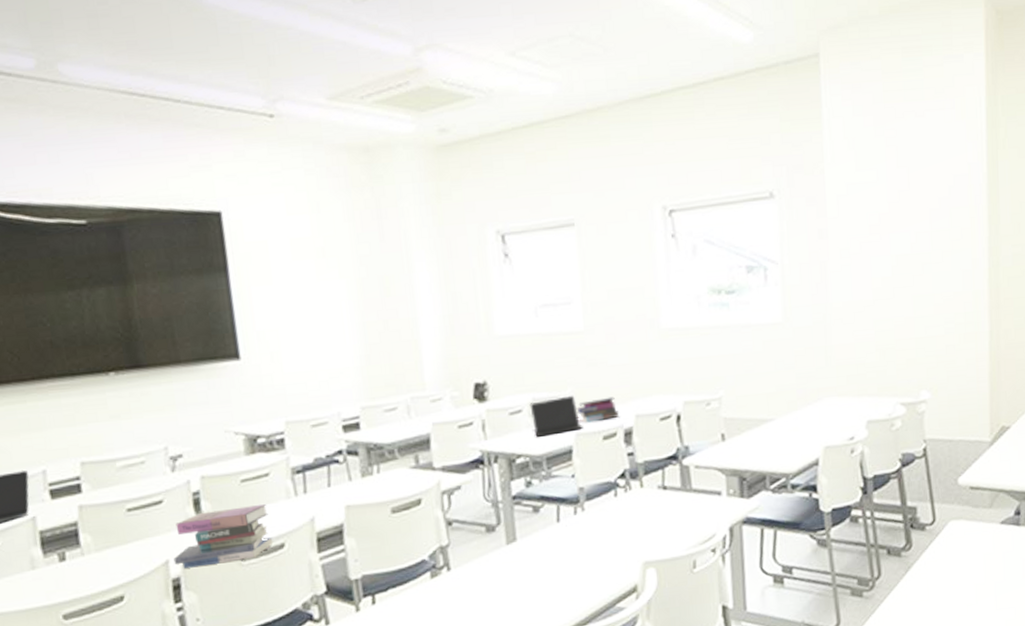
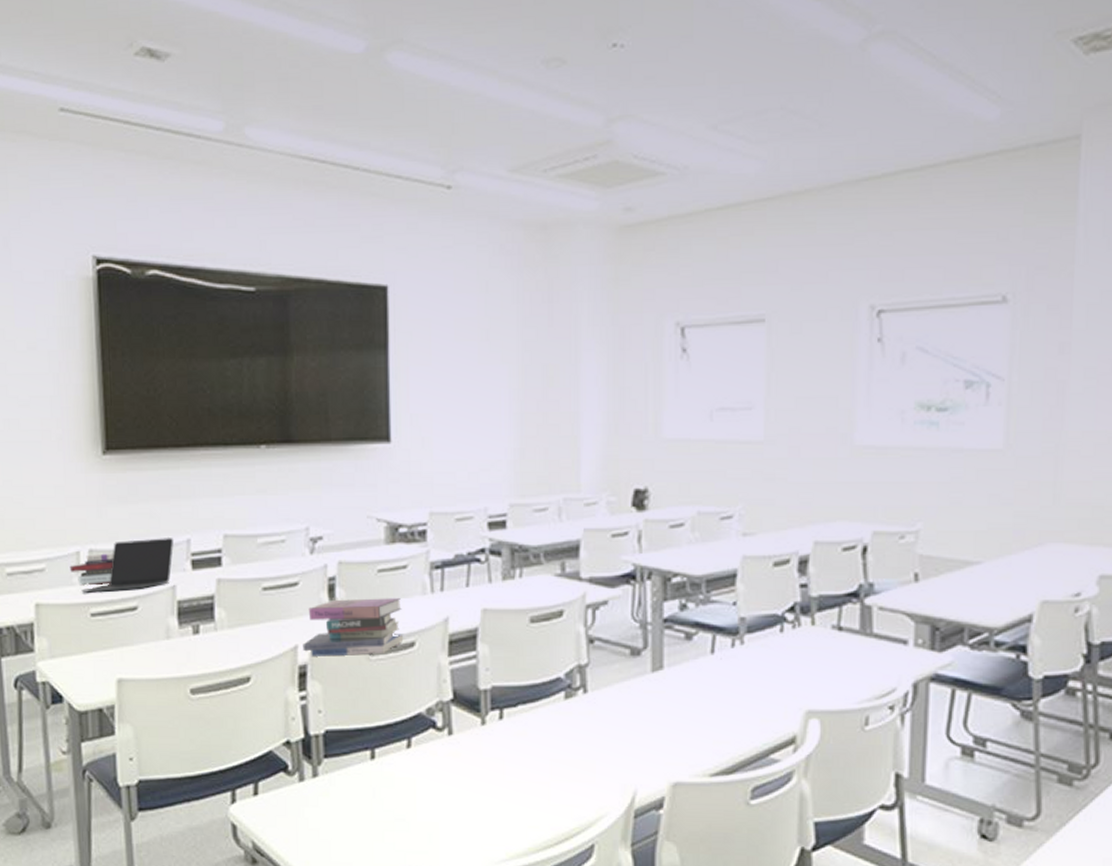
laptop: present [529,395,583,437] -> none [693,512,752,555]
books: present [576,396,619,423] -> none [746,518,795,545]

